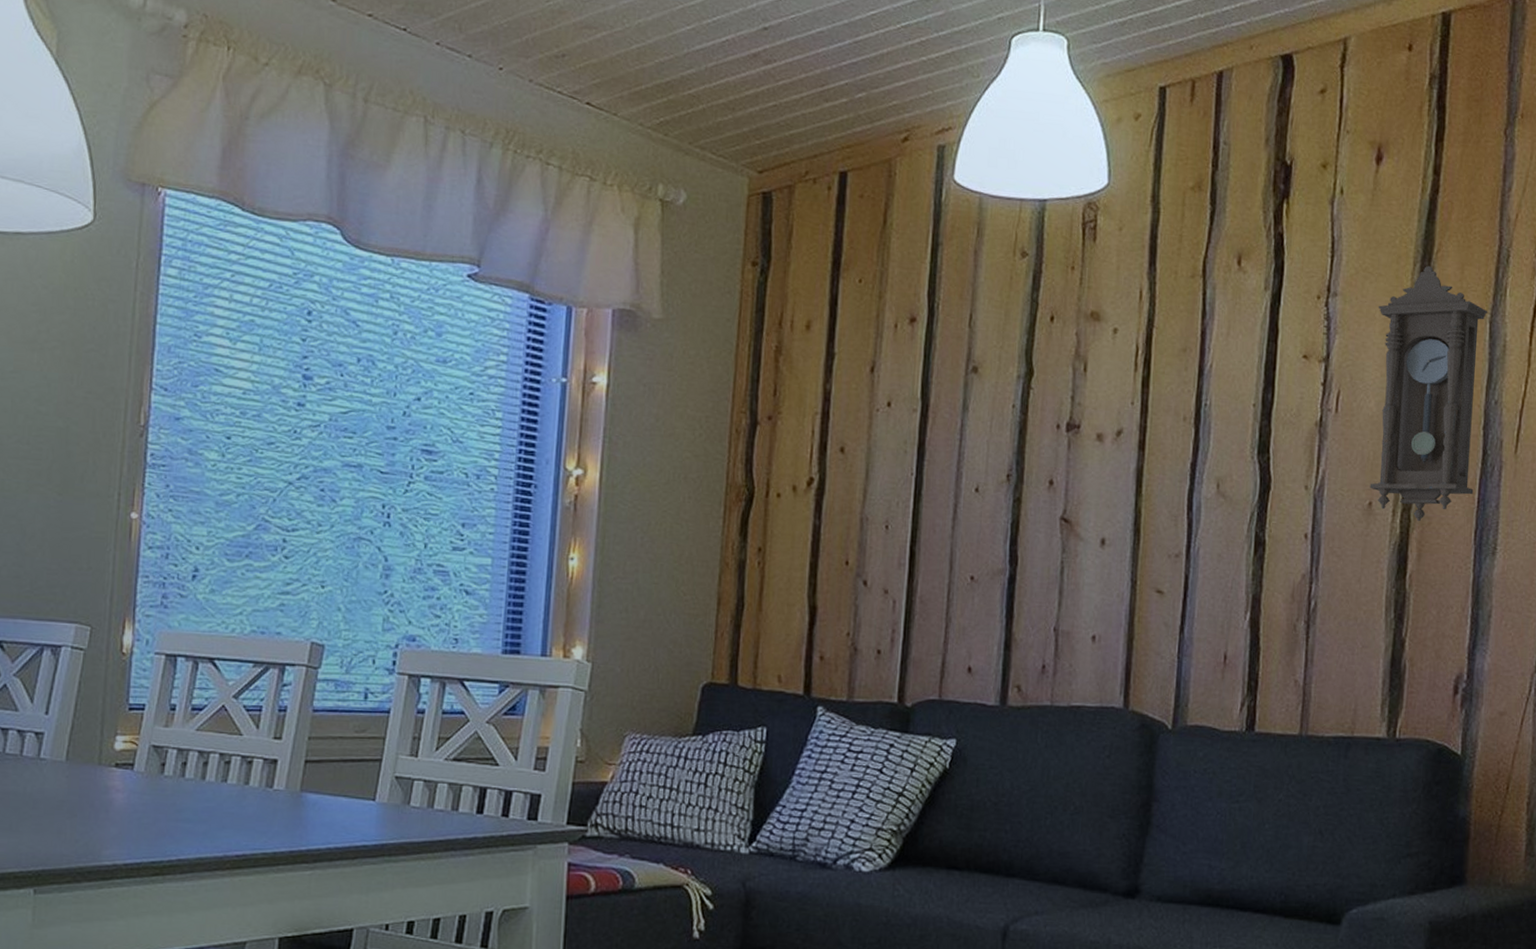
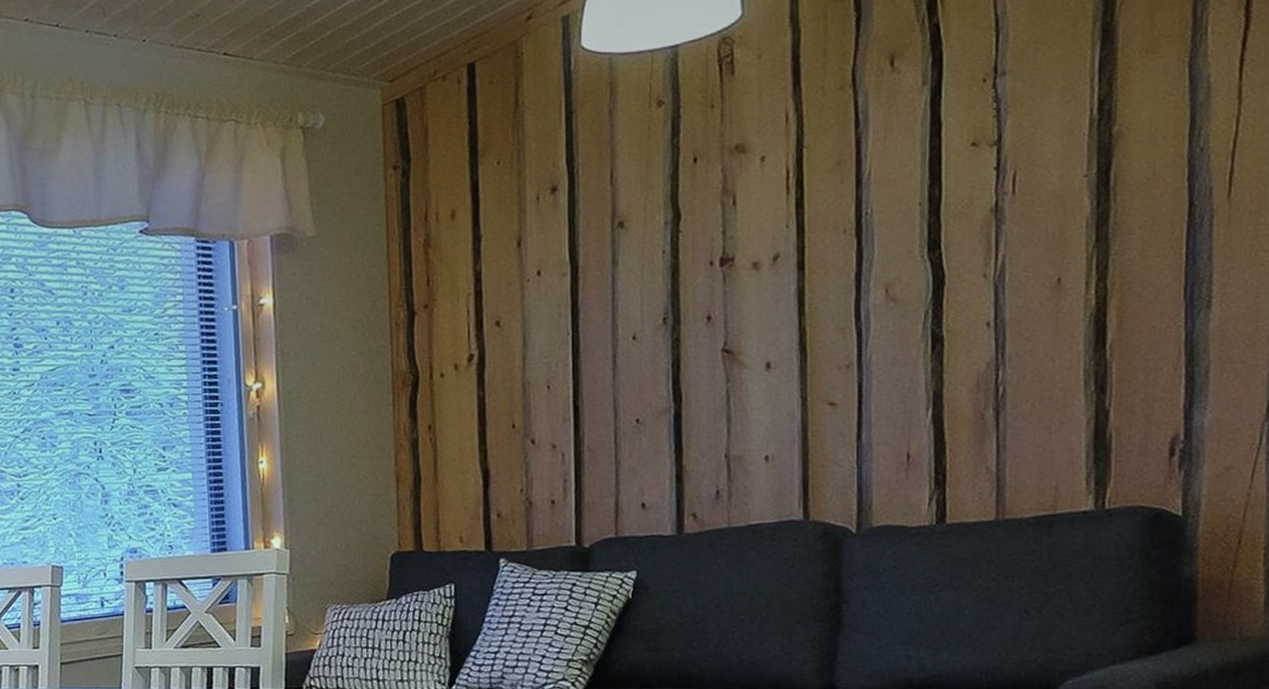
pendulum clock: present [1370,265,1488,522] -> none [1054,21,1186,289]

